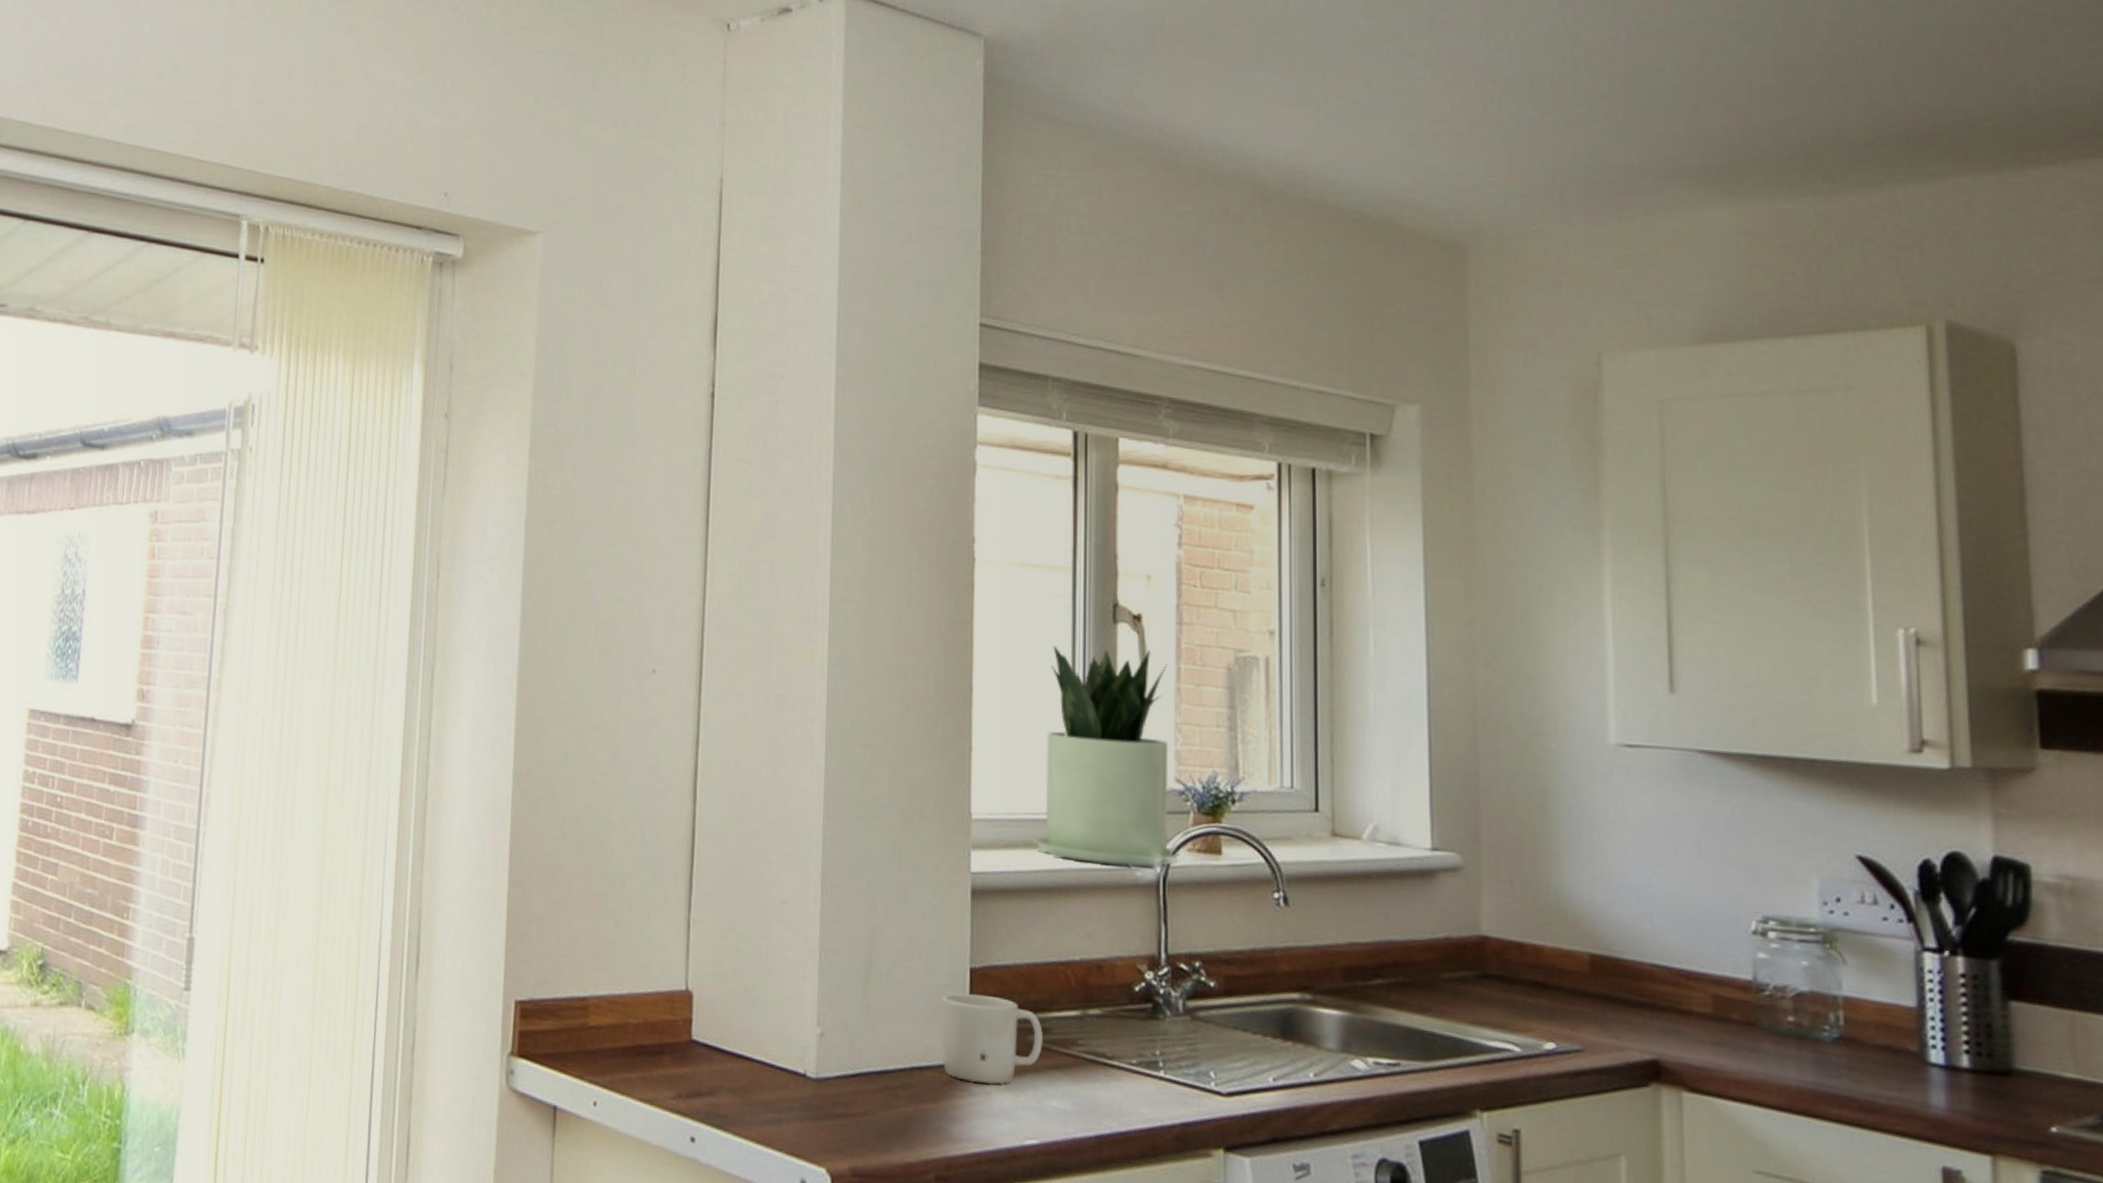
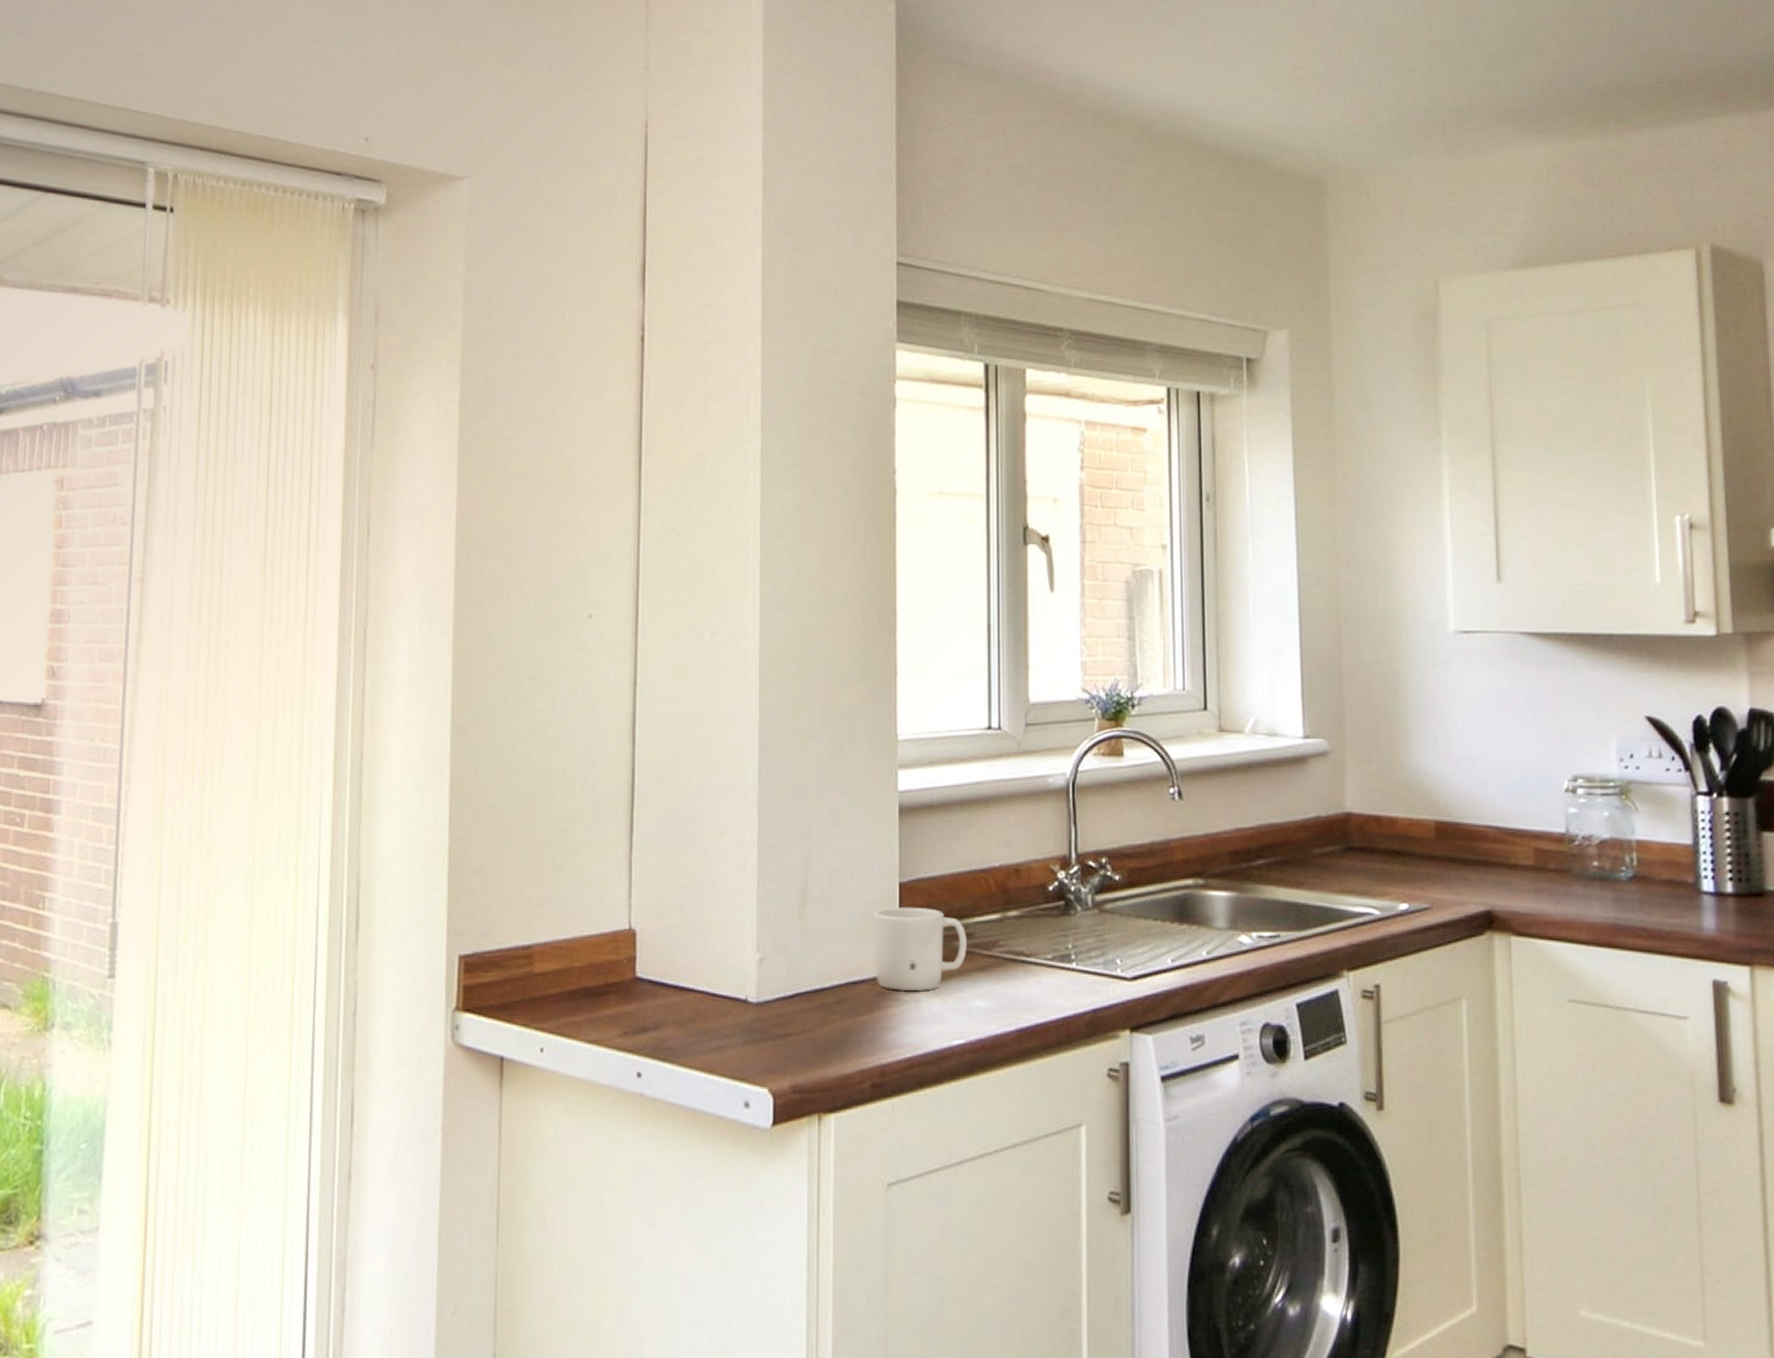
planter: present [1032,645,1182,867] -> none [954,569,1089,775]

